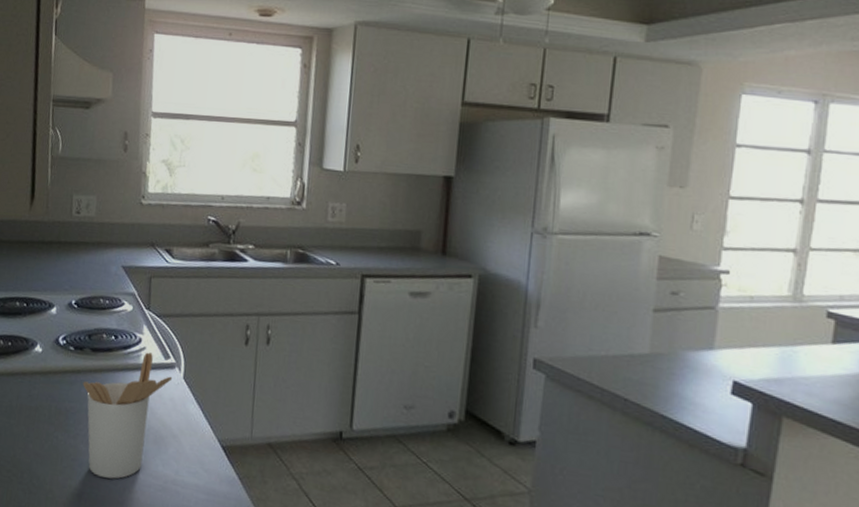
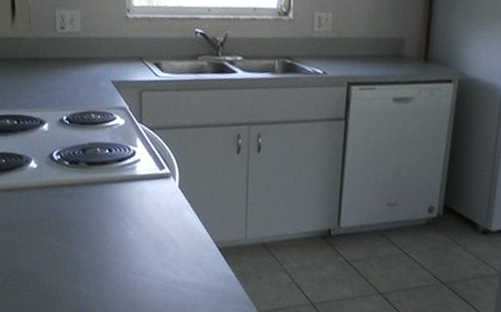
utensil holder: present [82,352,173,479] -> none [80,164,168,282]

